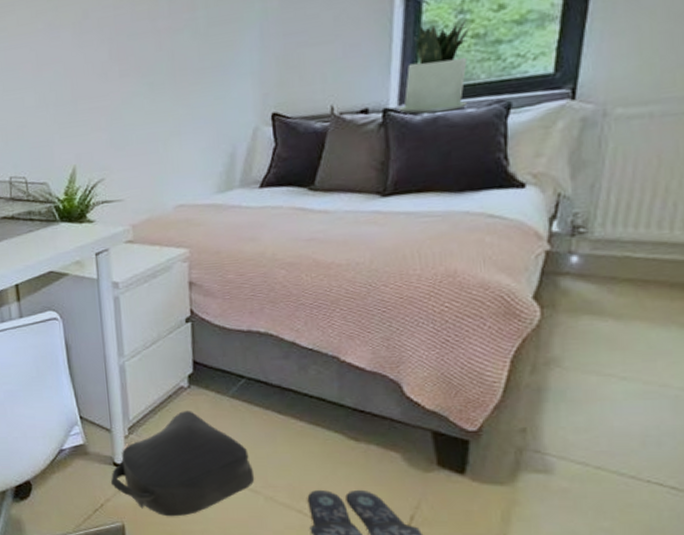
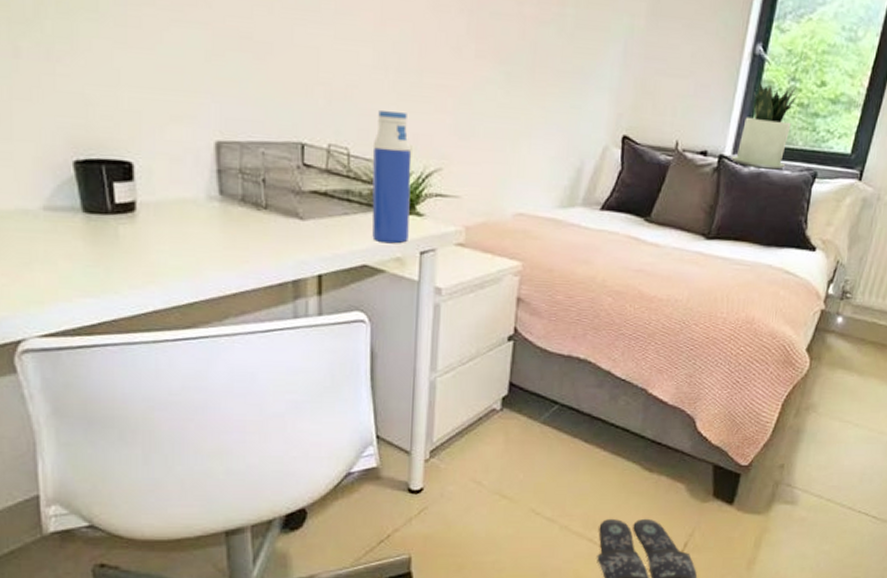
water bottle: none [44,137,84,251] -> present [371,109,412,244]
backpack: present [110,410,255,517] -> none [401,434,554,548]

